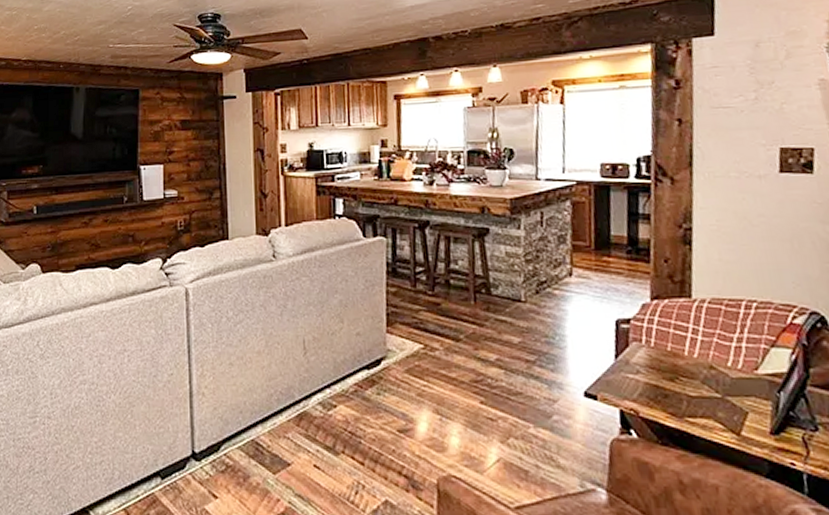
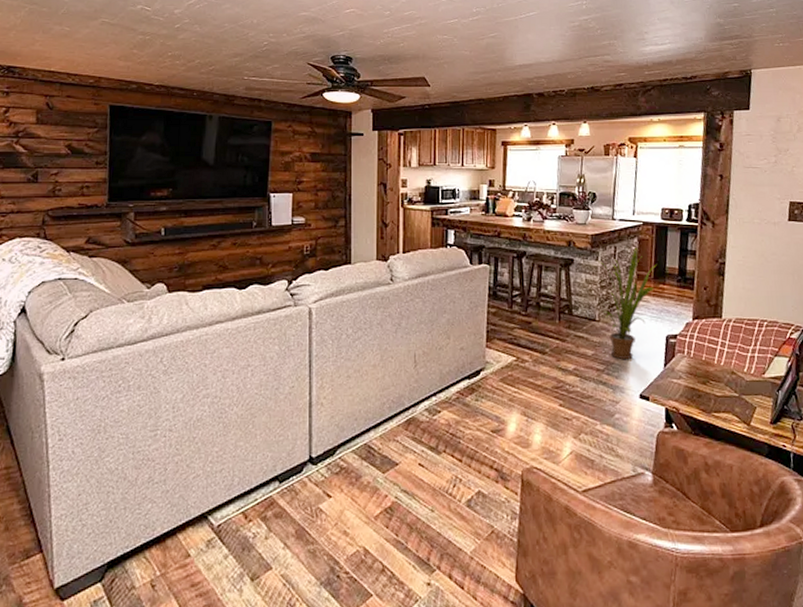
house plant: none [517,212,598,350] -> present [596,247,657,360]

